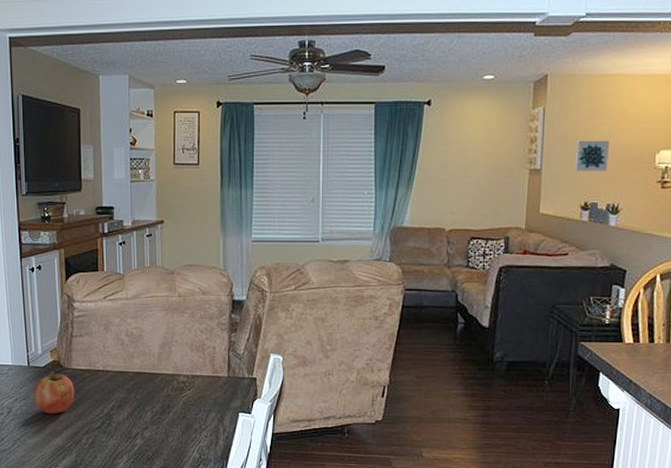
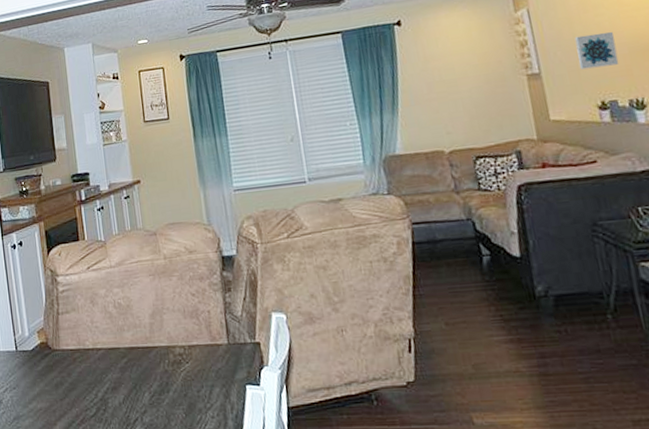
fruit: present [33,371,75,415] -> none [23,354,66,404]

